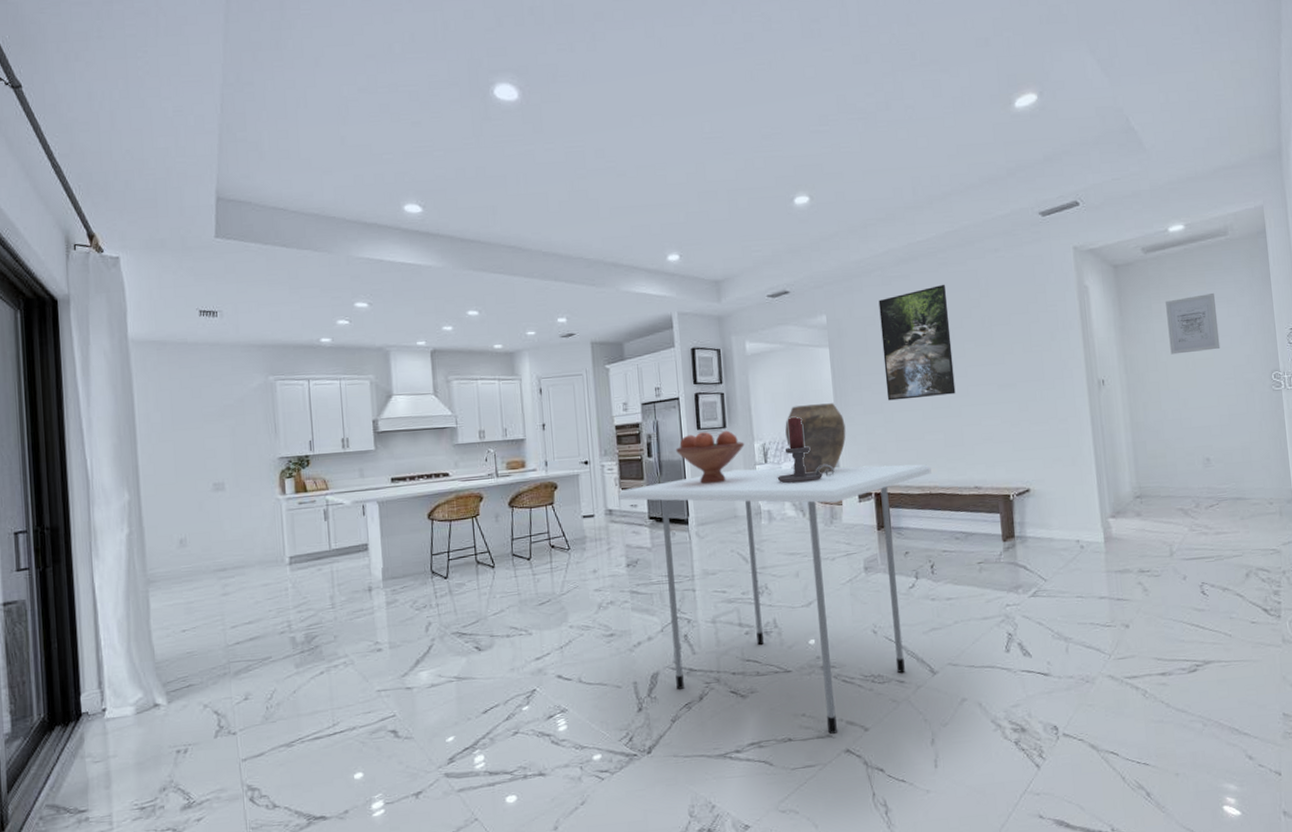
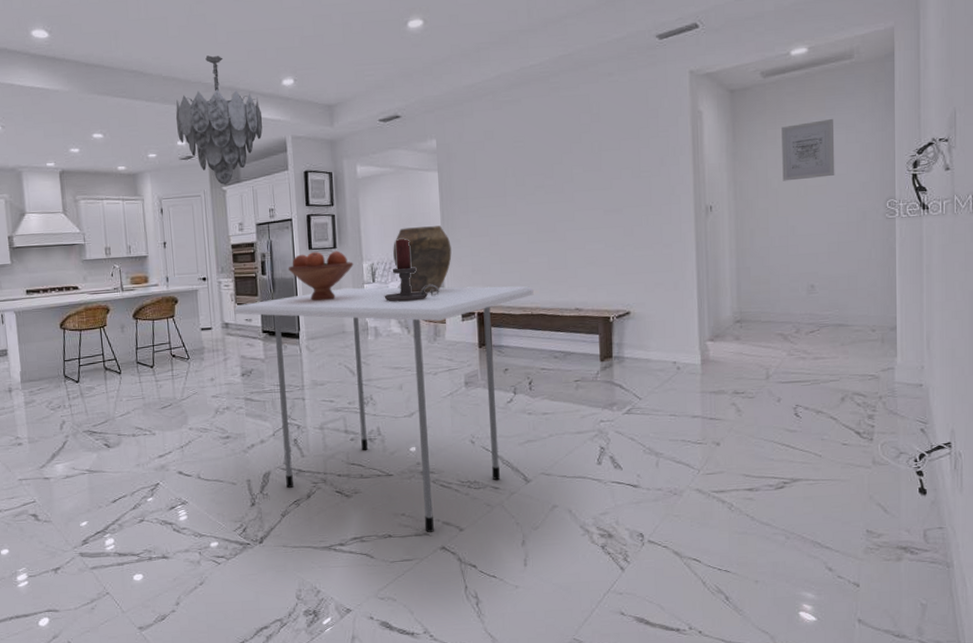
chandelier: none [556,231,647,363] -> present [175,55,263,185]
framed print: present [878,284,956,401] -> none [488,108,562,224]

